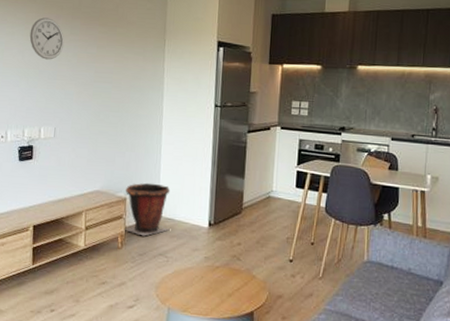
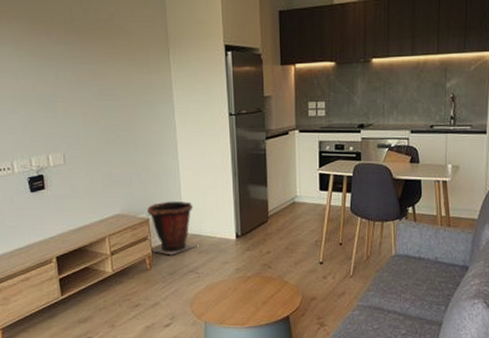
wall clock: present [29,17,65,60] -> none [20,35,60,81]

